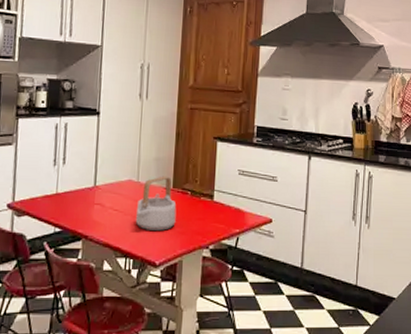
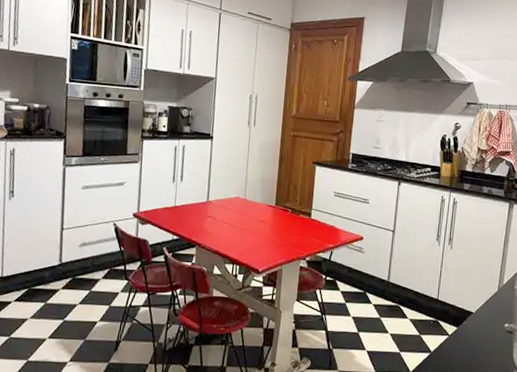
teapot: present [135,176,177,231] -> none [242,194,278,243]

